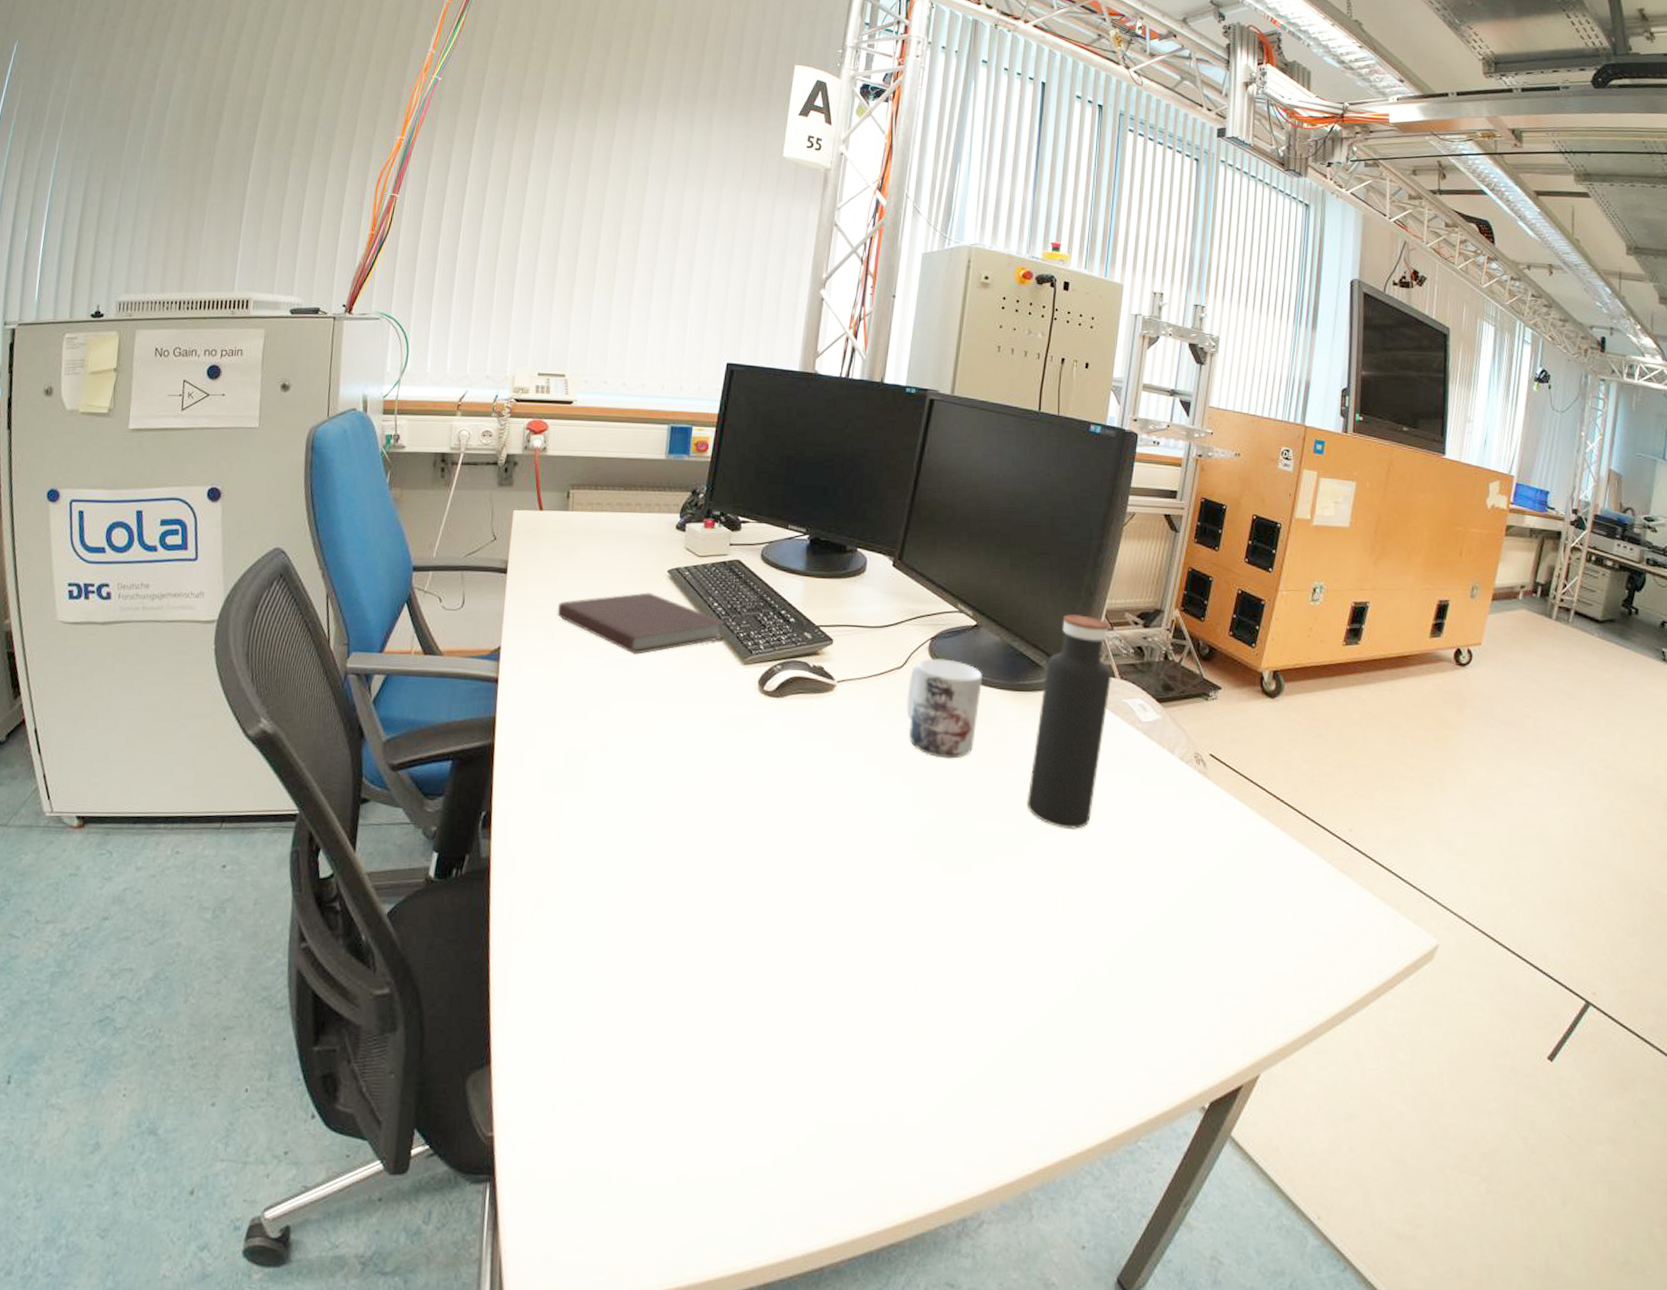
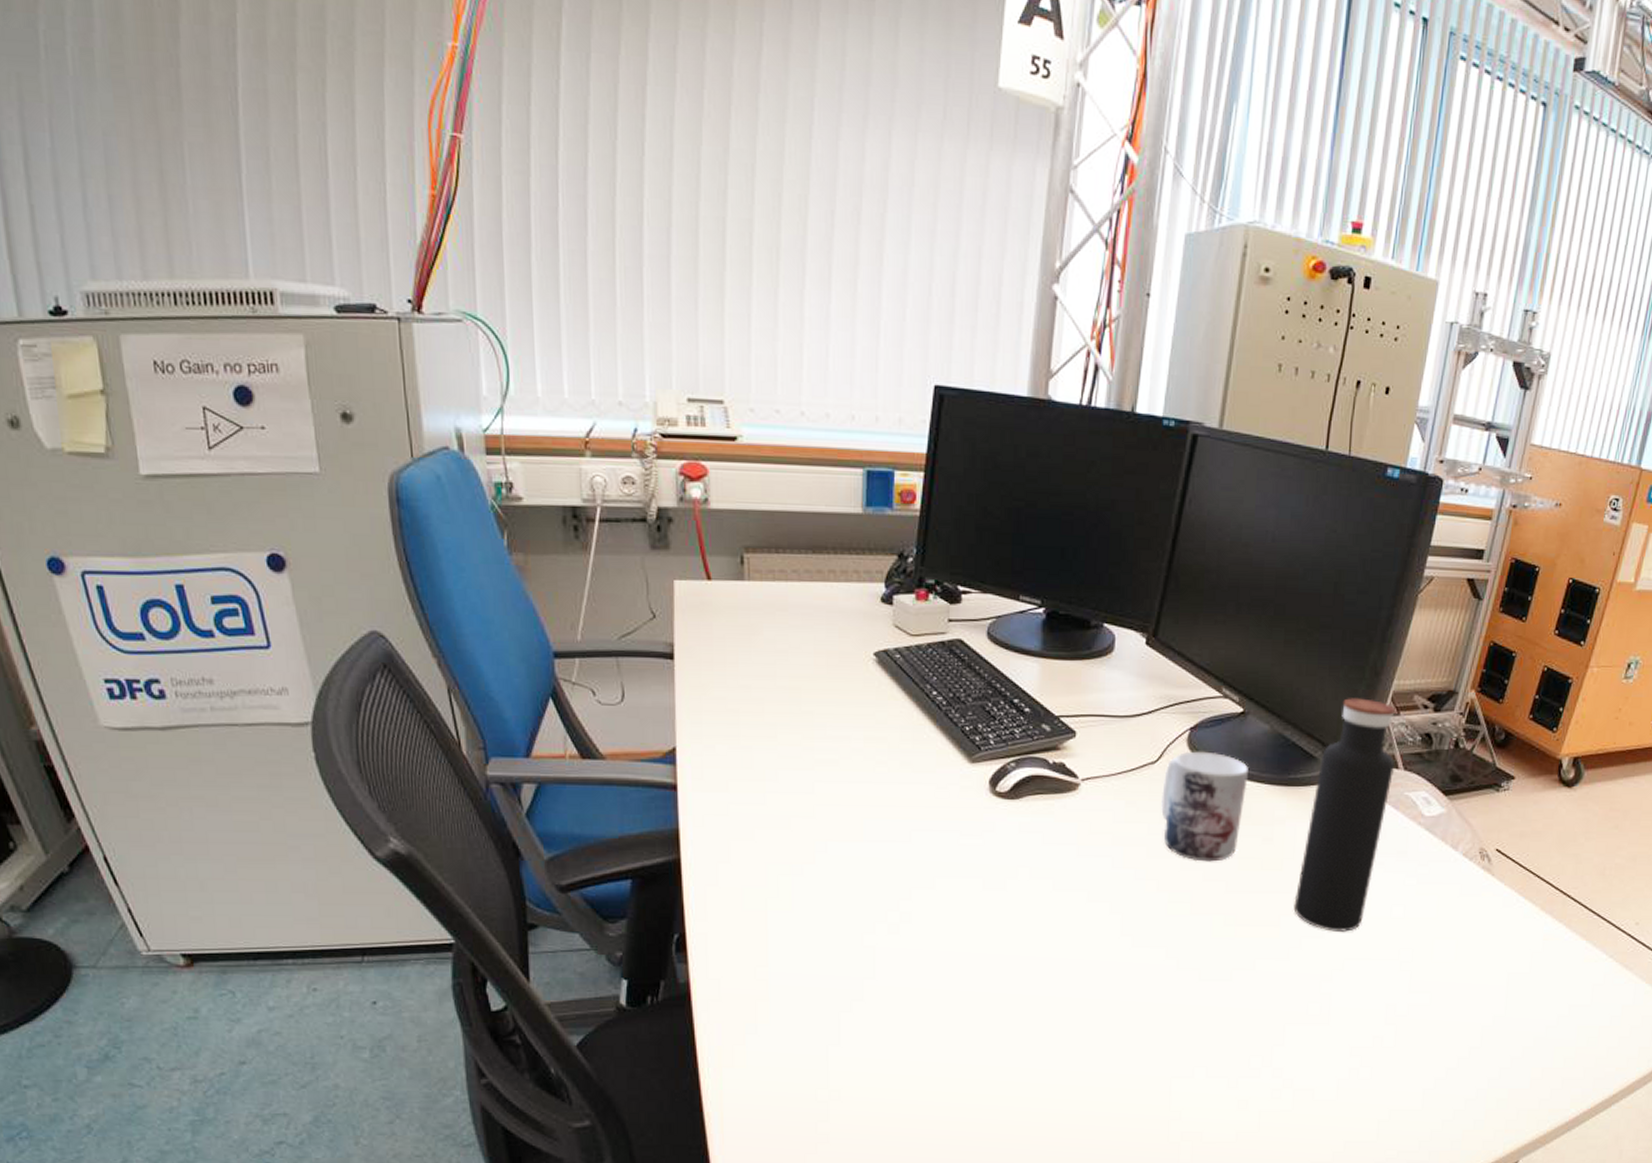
notebook: present [557,592,728,655] -> none [741,680,950,754]

